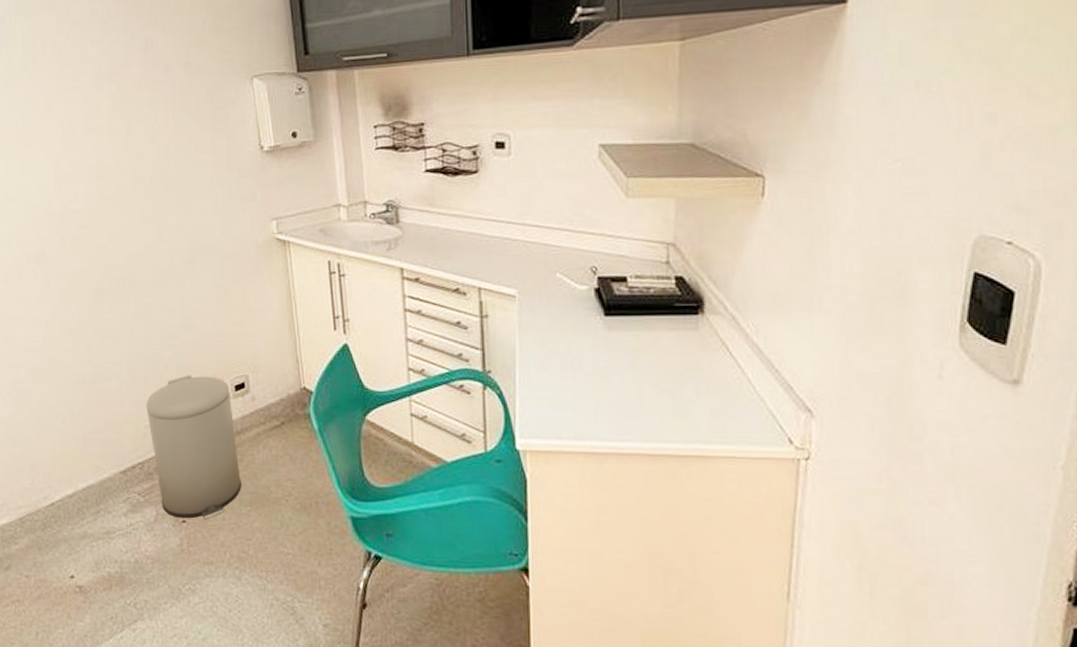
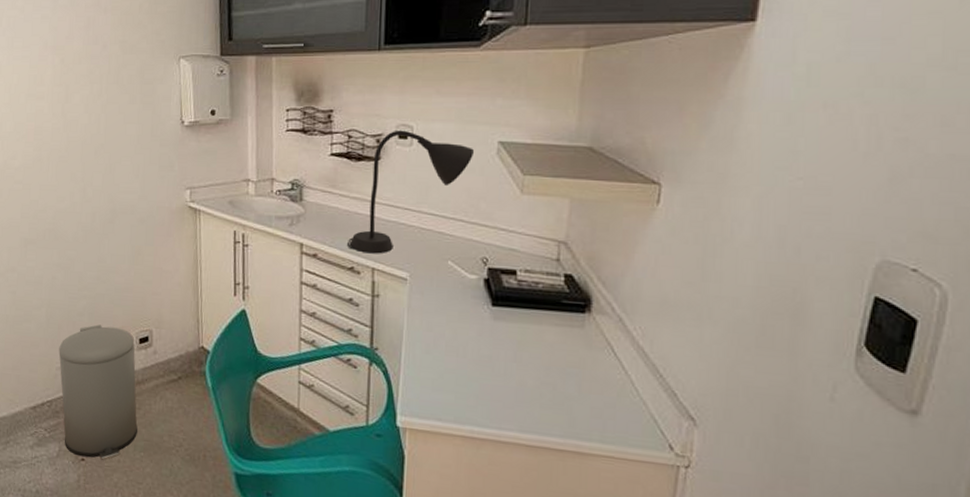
desk lamp: none [451,139,575,273] -> present [348,130,474,254]

